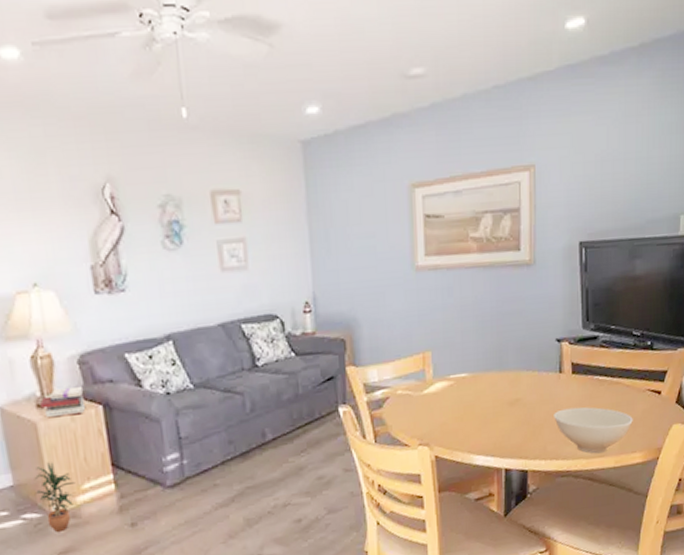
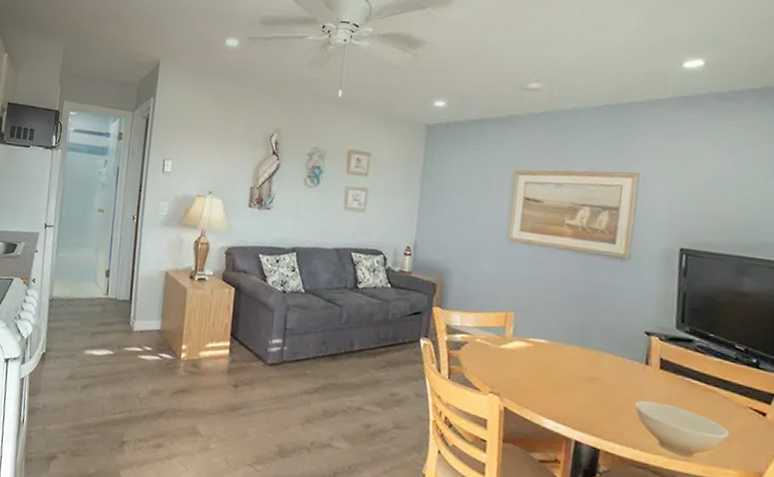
potted plant: present [34,462,75,532] -> none [174,320,202,375]
books: present [39,385,86,417] -> none [192,267,225,291]

